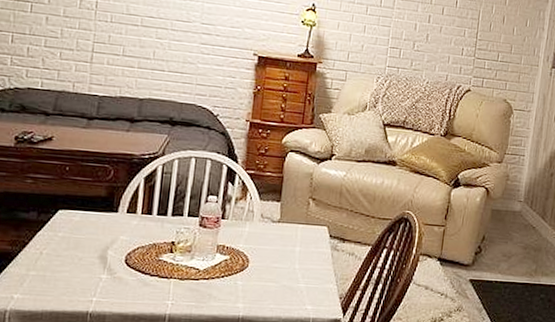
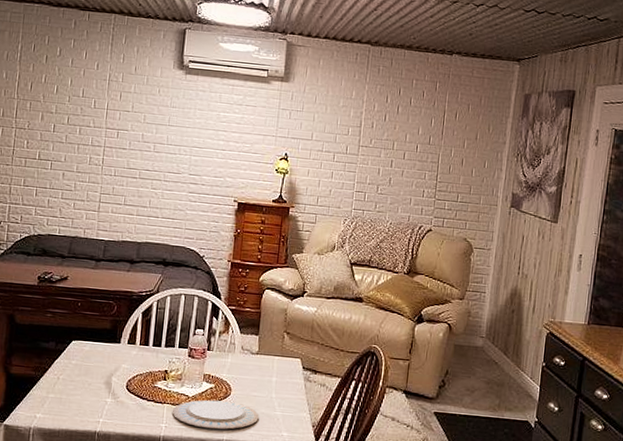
plate: none [179,273,280,305] -> present [172,400,259,430]

